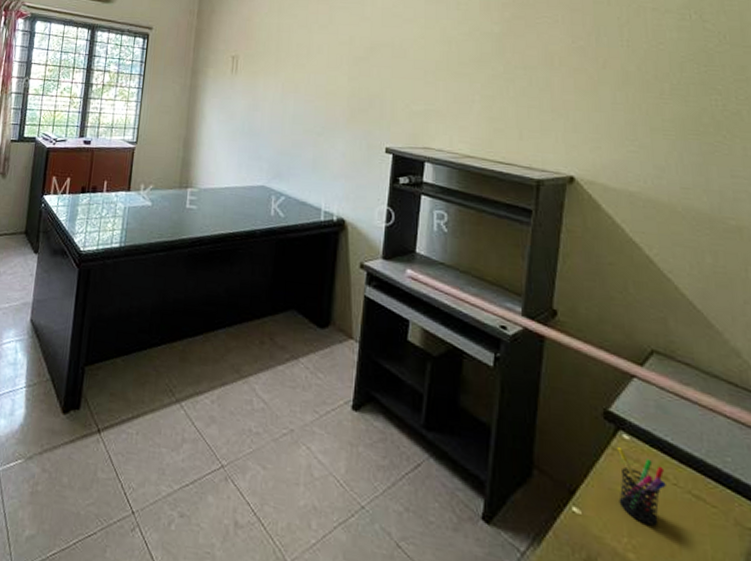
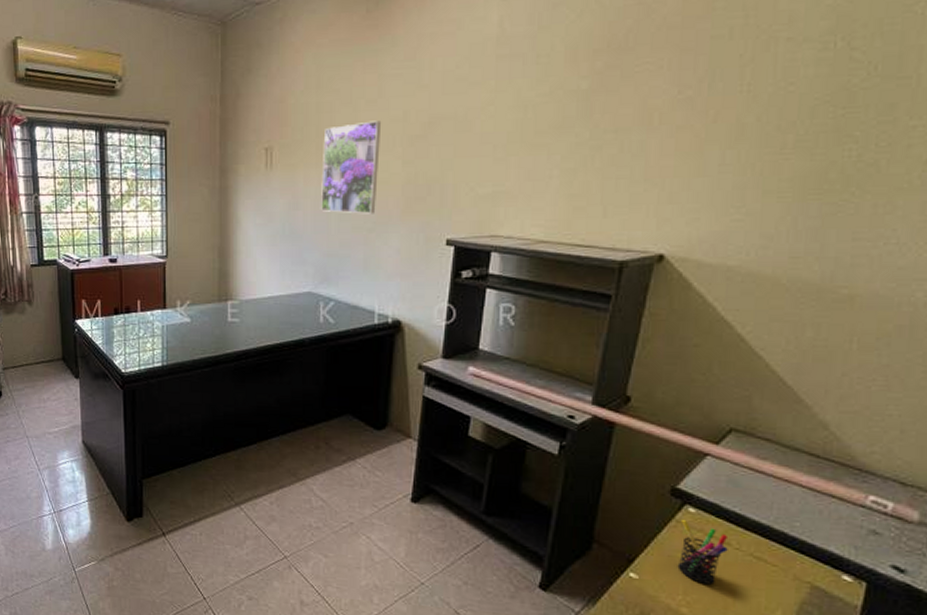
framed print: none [277,42,332,120] -> present [321,120,382,214]

